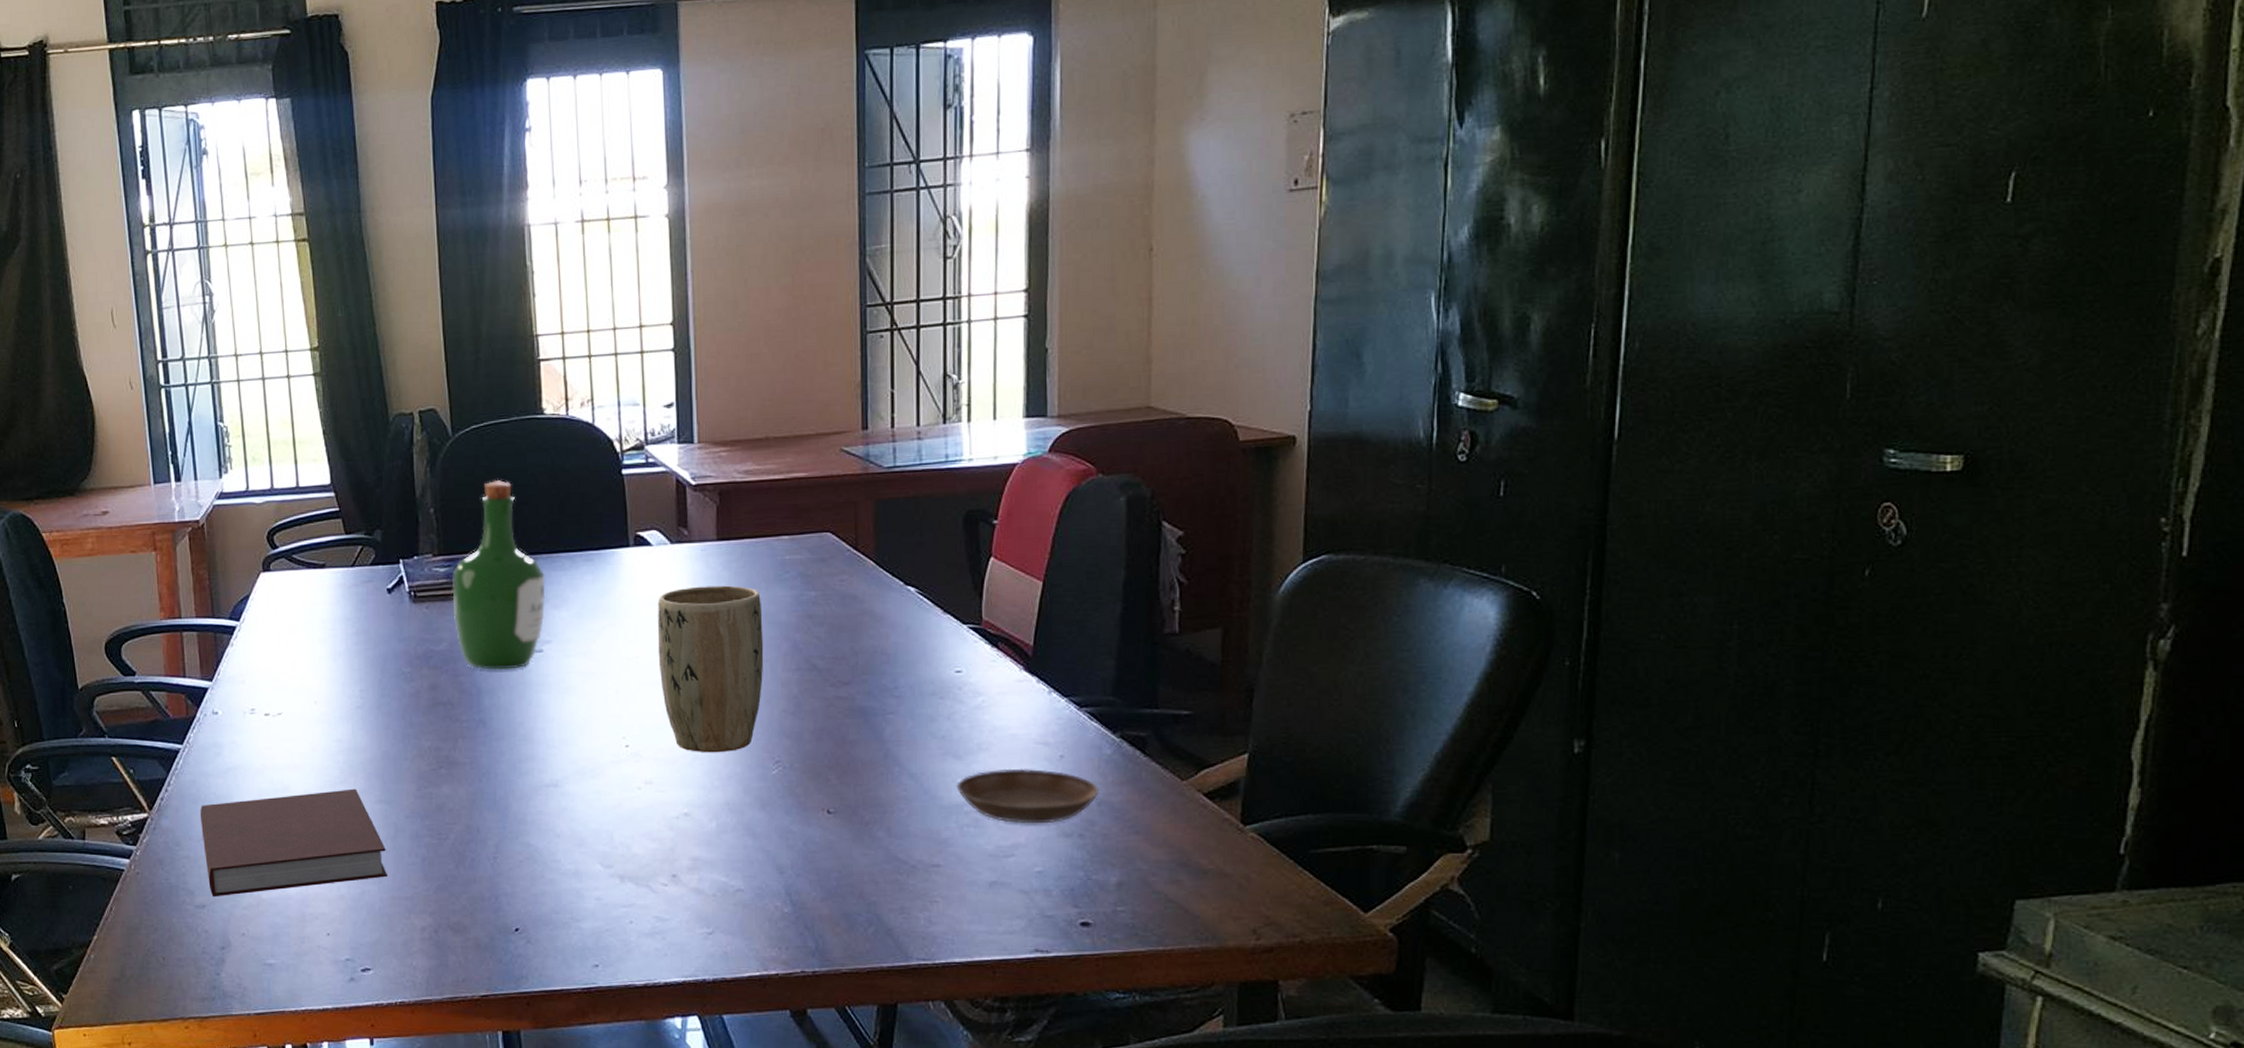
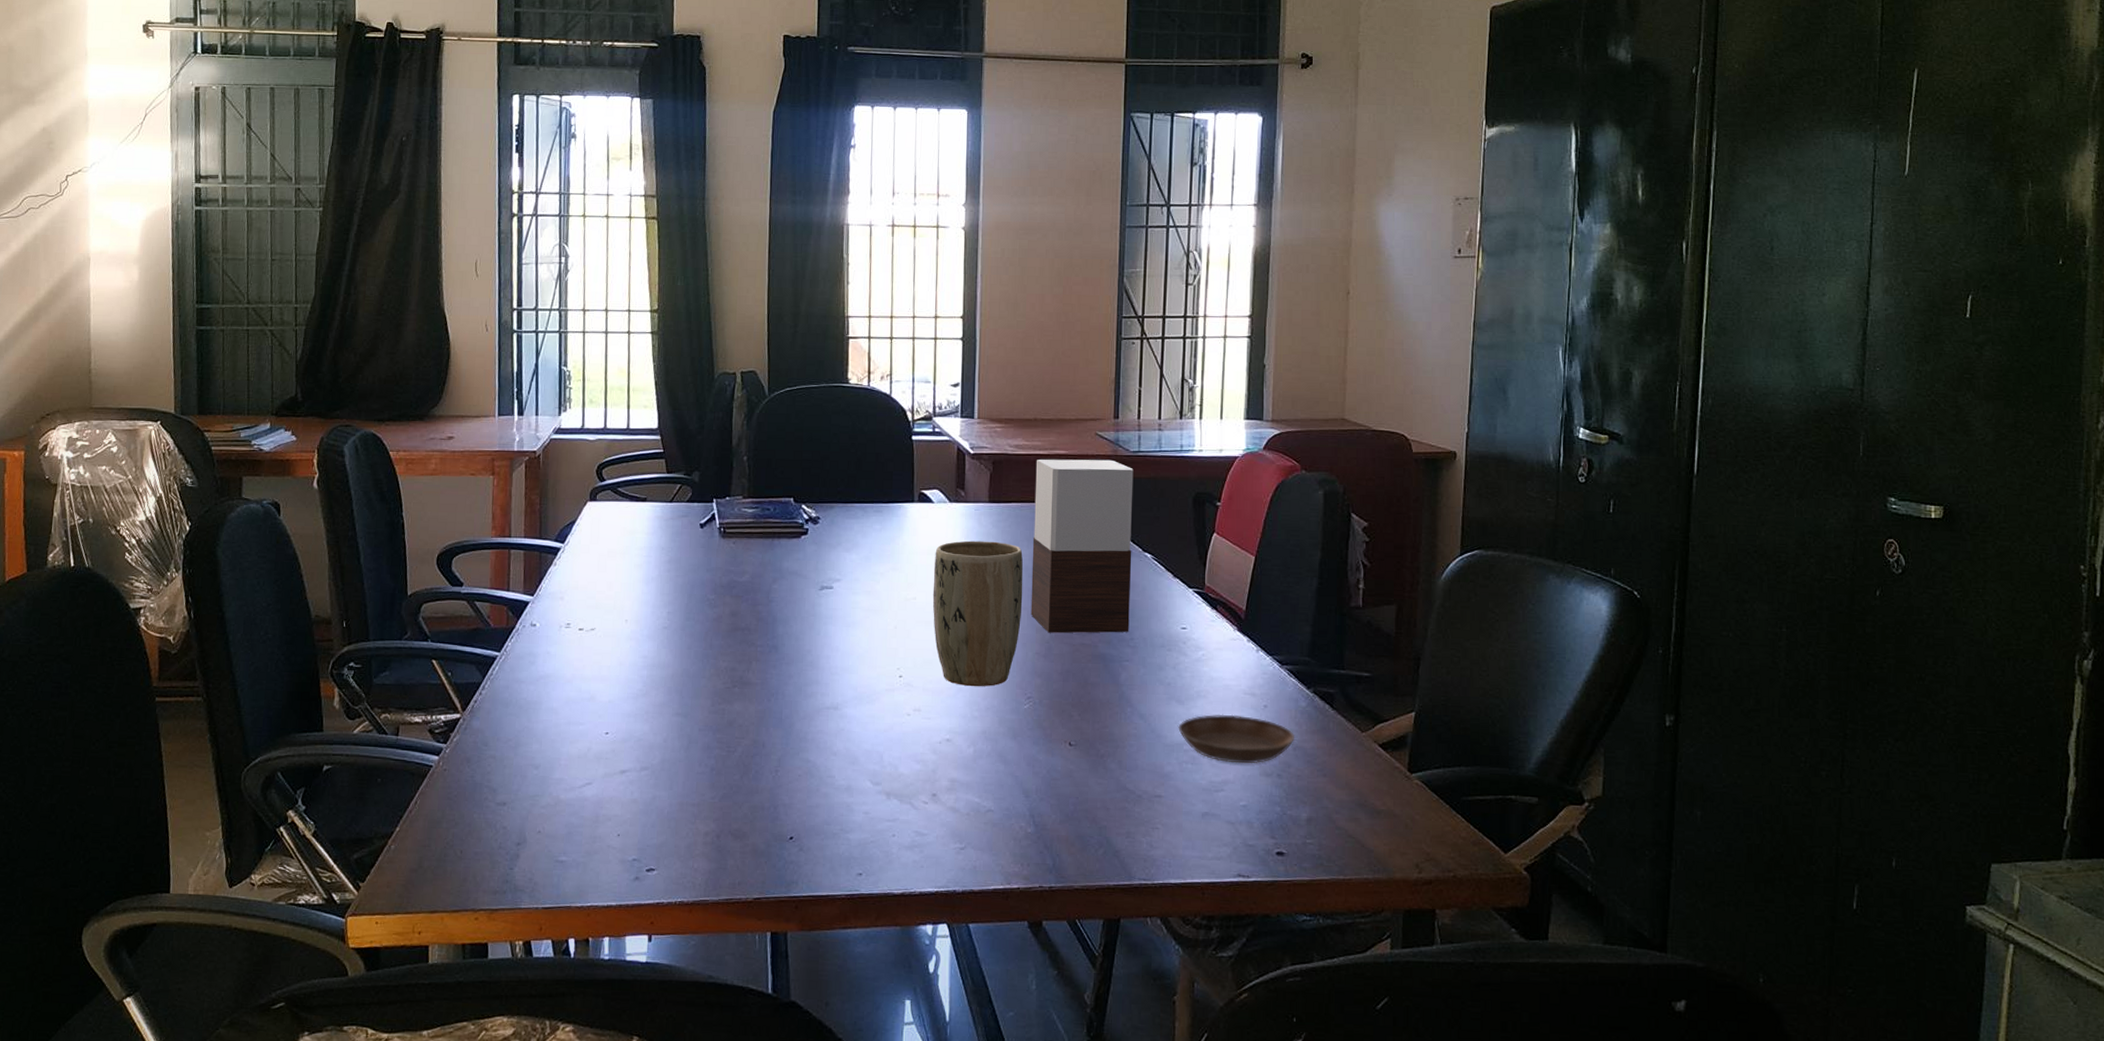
notebook: present [200,788,387,898] -> none [509,701,679,796]
wine bottle: present [452,479,546,670] -> none [757,436,840,602]
display case: none [770,479,893,687] -> present [1030,459,1134,633]

